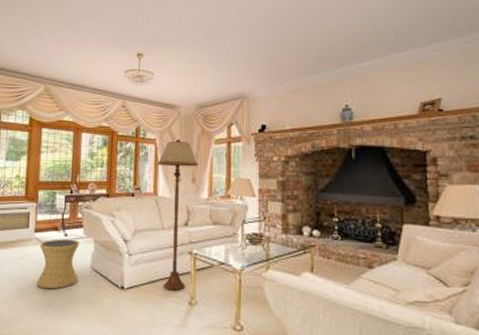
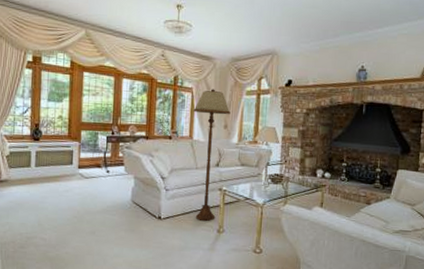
side table: present [36,239,80,290] -> none [81,175,121,219]

